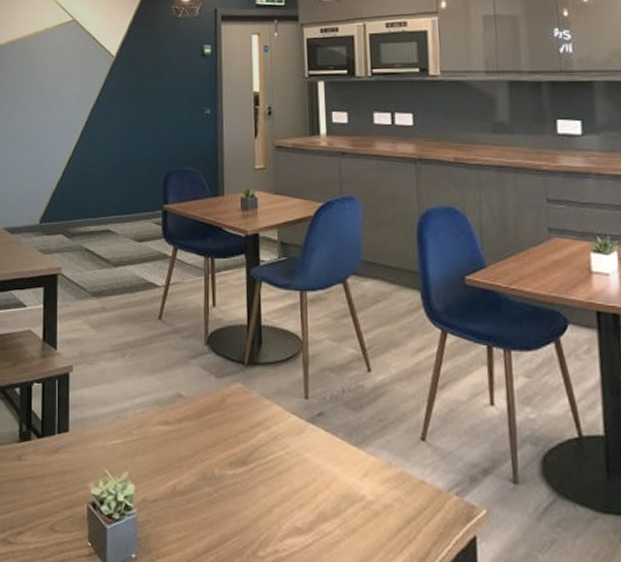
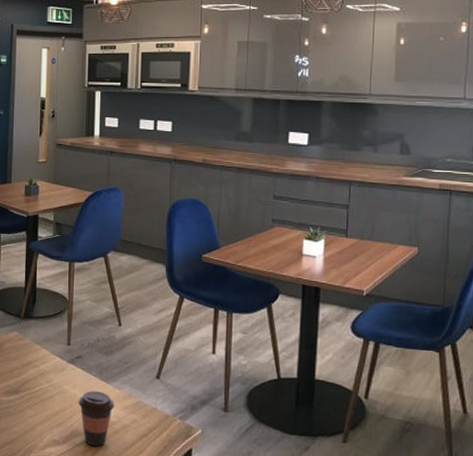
coffee cup: none [323,459,371,536] -> present [78,391,115,447]

